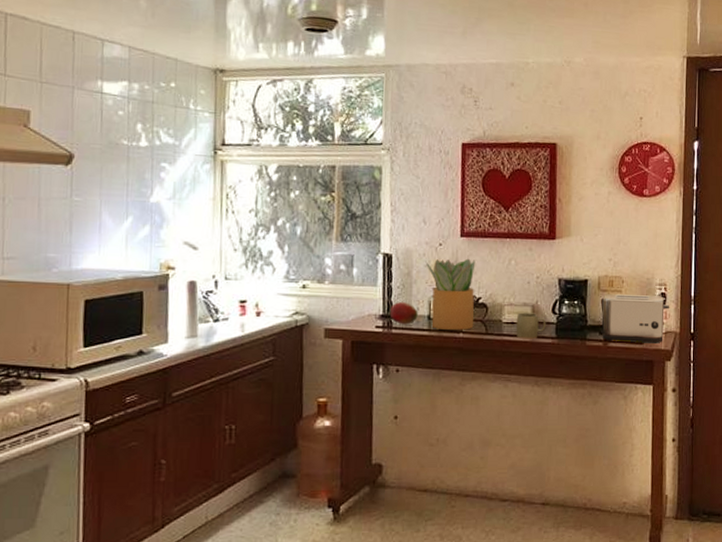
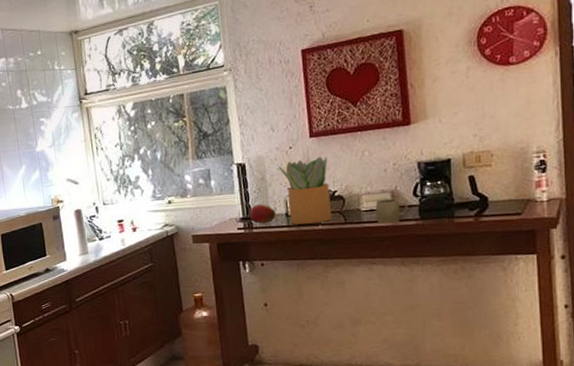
toaster: present [601,294,670,343] -> none [469,164,552,216]

